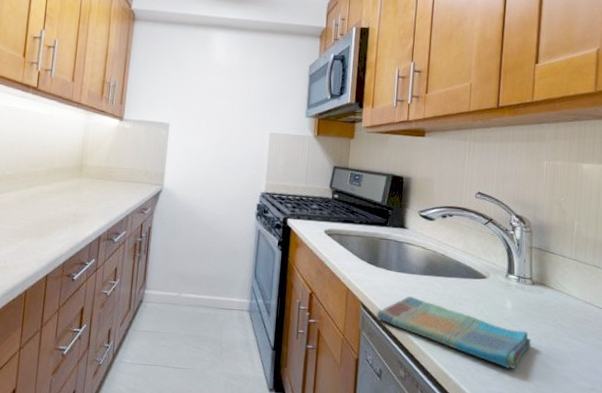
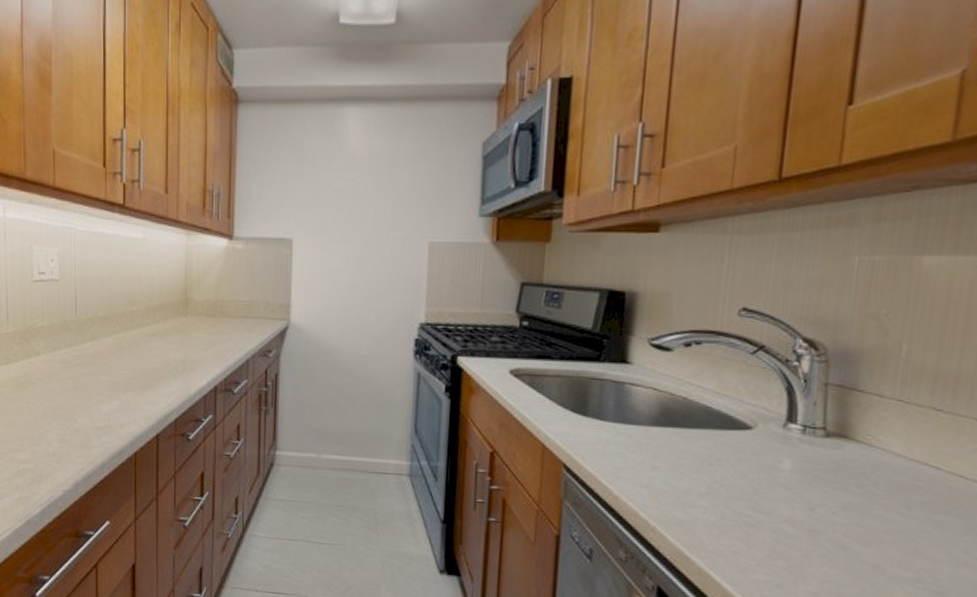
dish towel: present [376,296,532,369] -> none [584,455,821,551]

